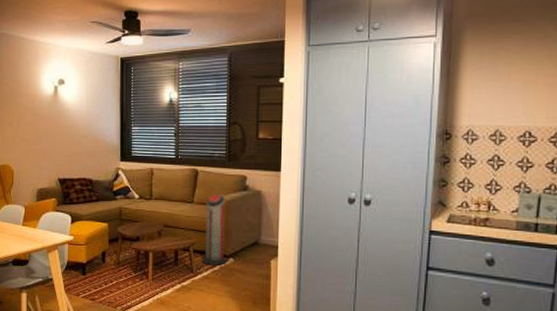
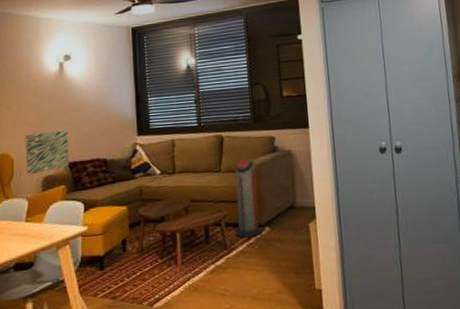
wall art: none [23,149,60,186] -> present [25,129,69,175]

